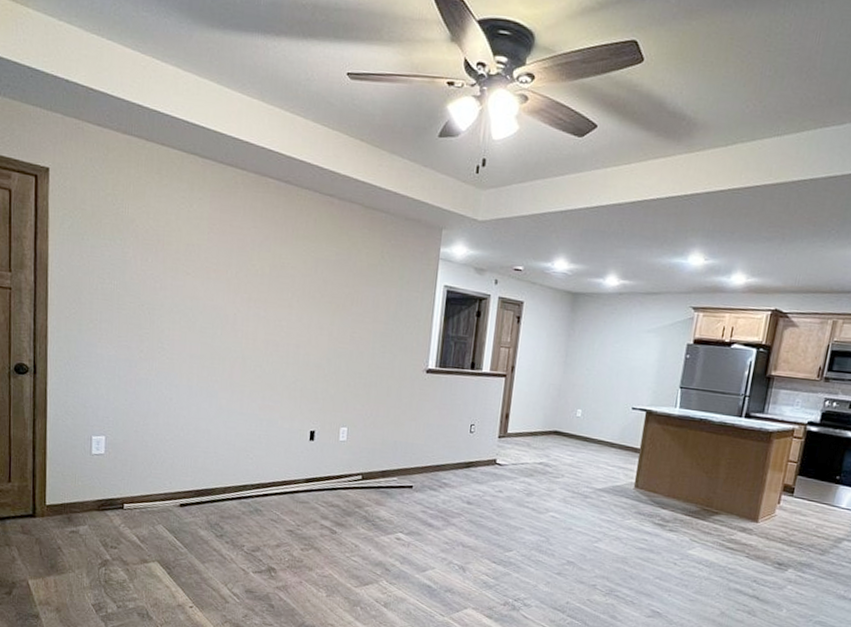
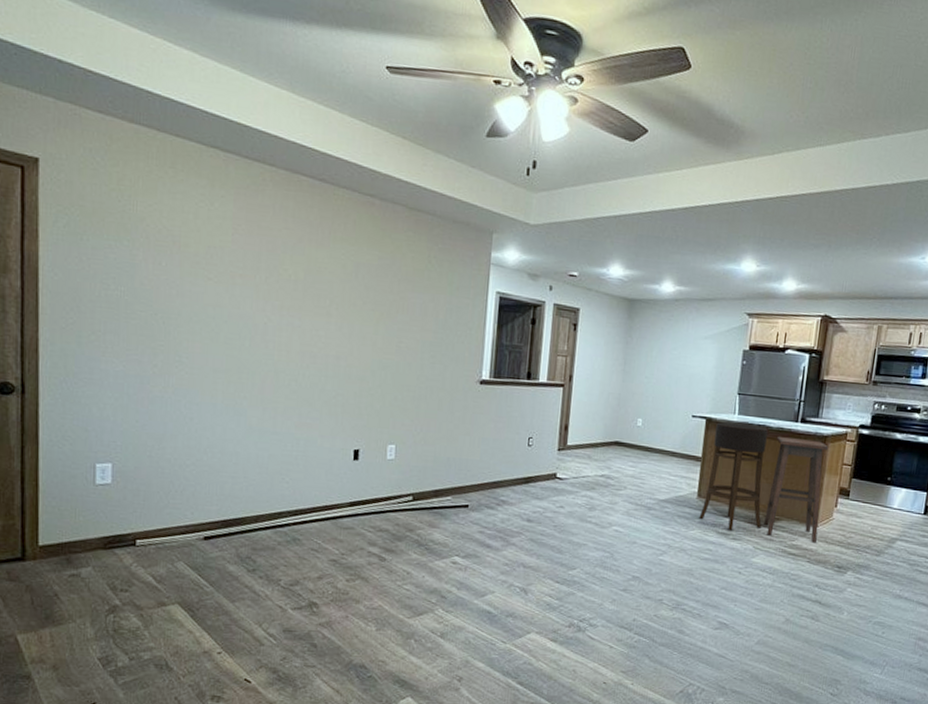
bar stool: none [635,414,710,523] -> present [699,421,768,532]
bar stool: none [702,430,774,539] -> present [764,436,829,543]

